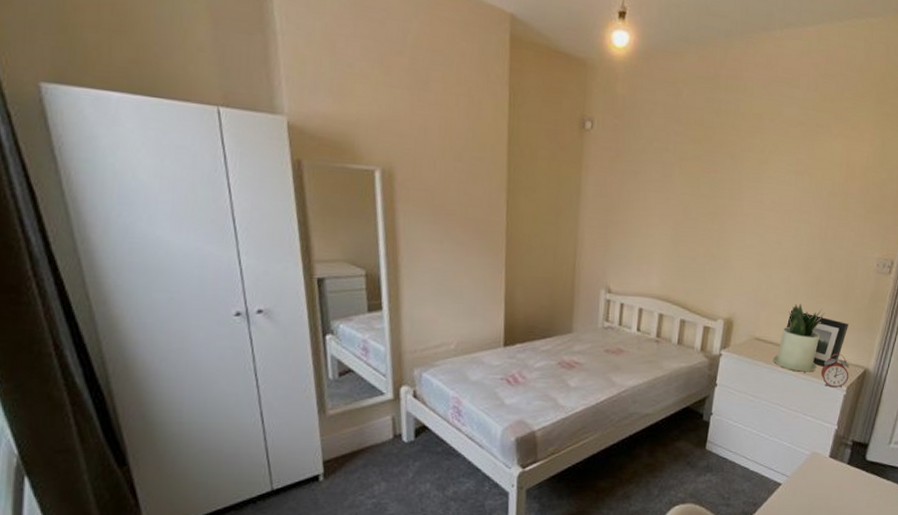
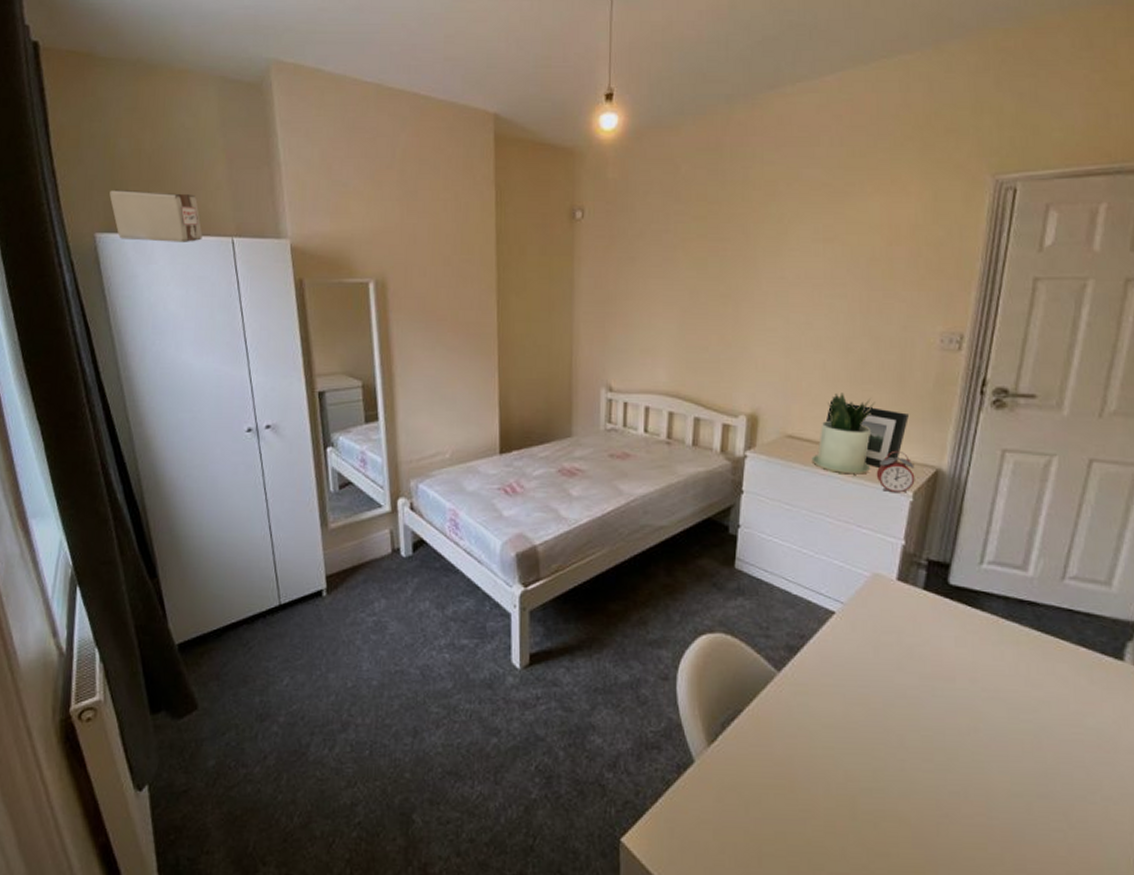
box: none [59,34,181,107] -> present [109,189,203,242]

